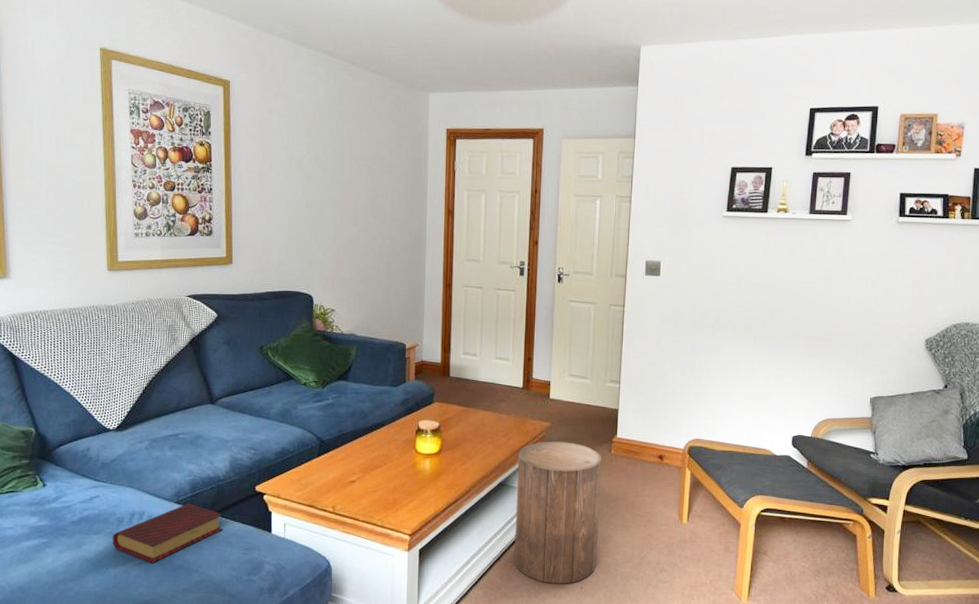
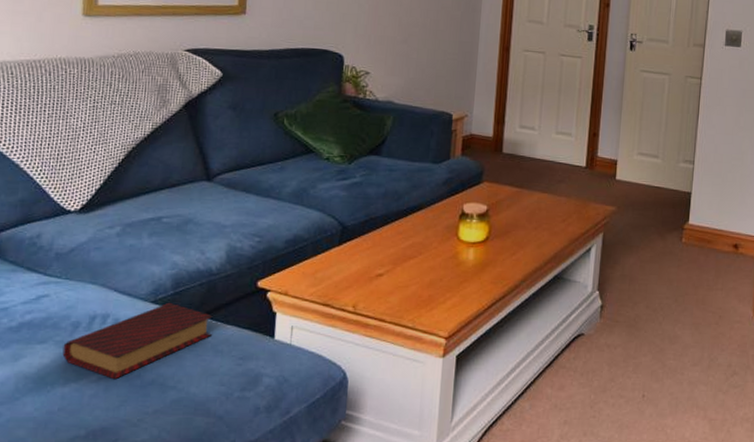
stool: present [514,441,602,584] -> none [568,228,672,392]

